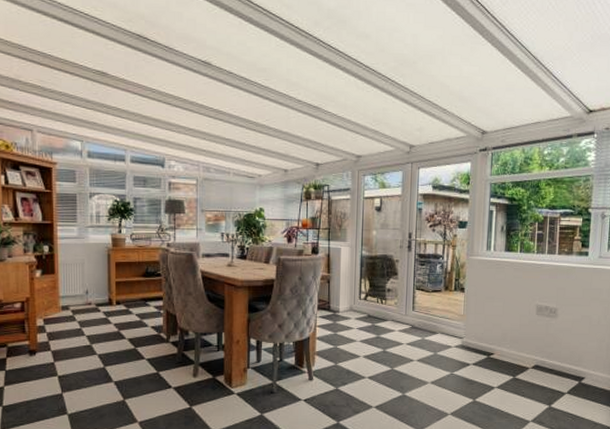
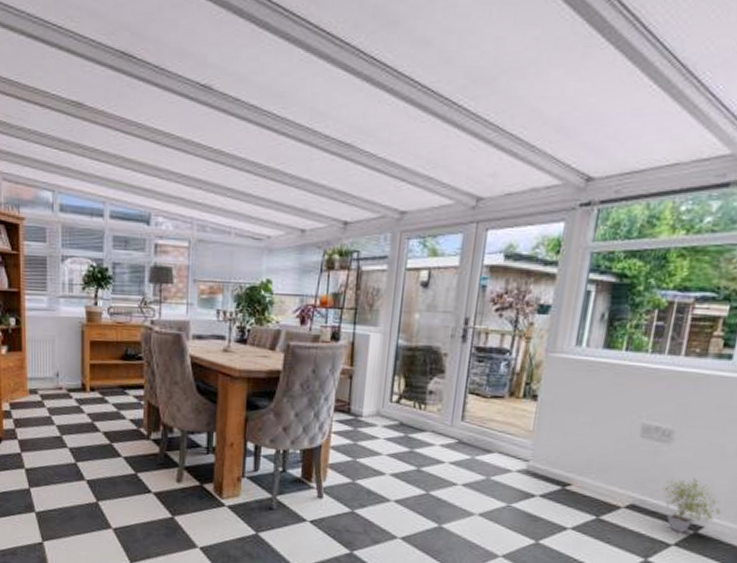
potted plant: none [555,342,595,384] -> present [662,478,722,534]

